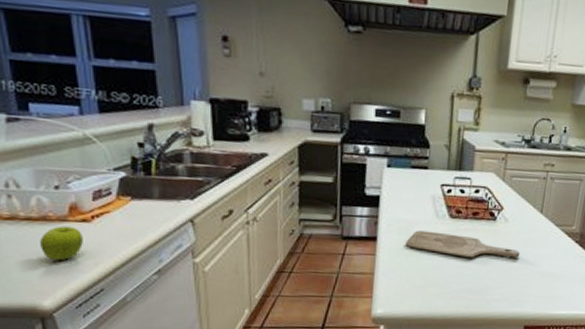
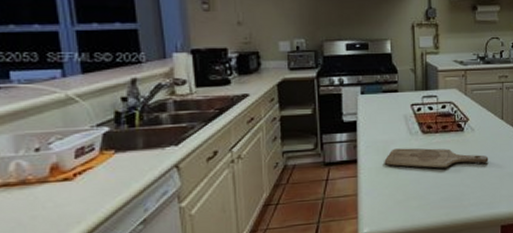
fruit: present [40,226,83,261] -> none [18,187,64,225]

